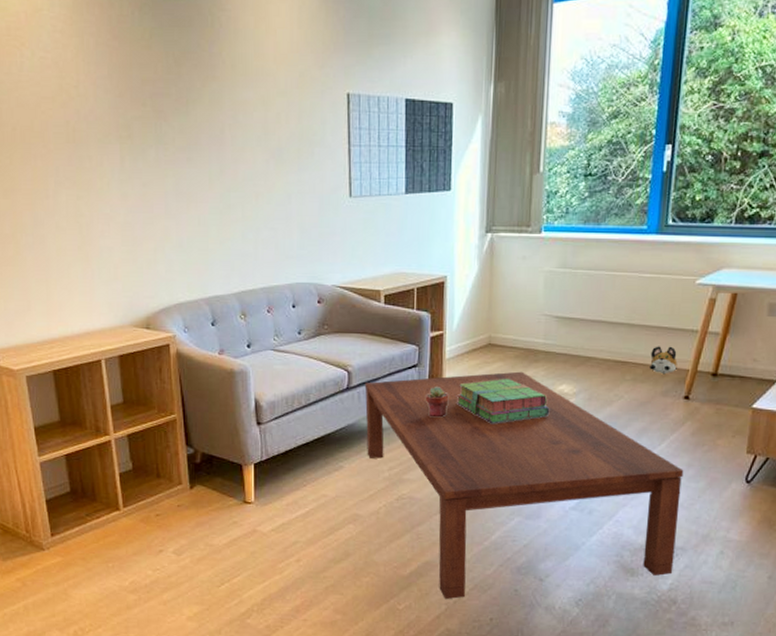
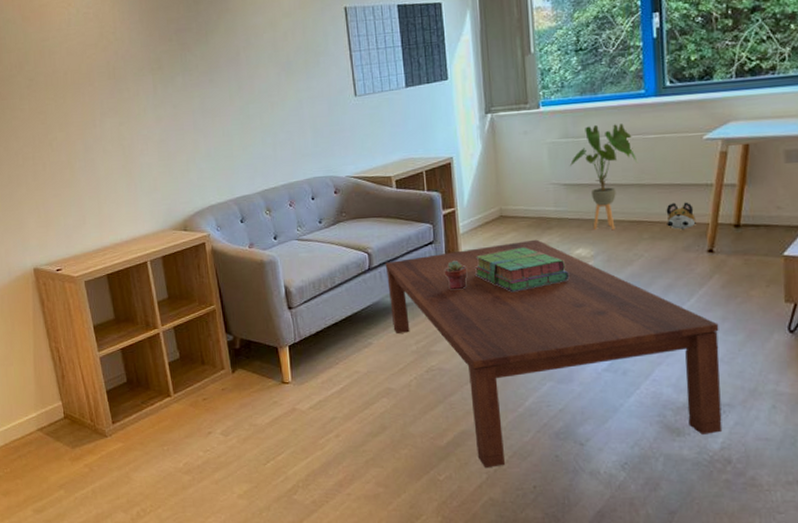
house plant: none [563,257,631,369] -> present [569,123,638,231]

